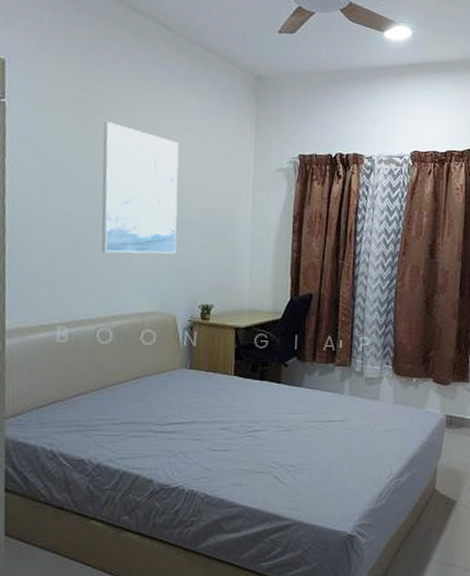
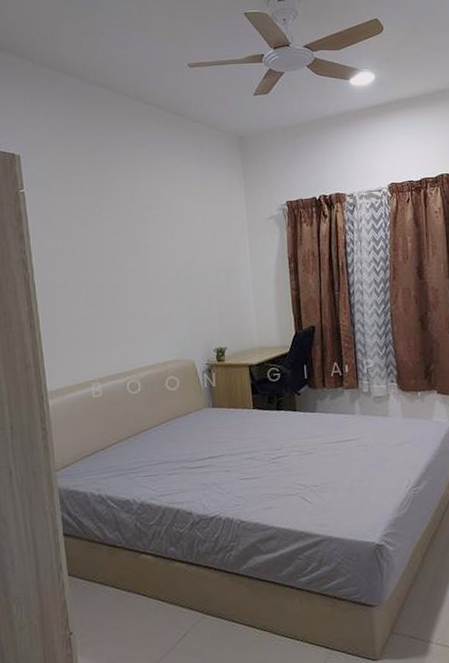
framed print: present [101,122,179,254] -> none [110,196,188,313]

